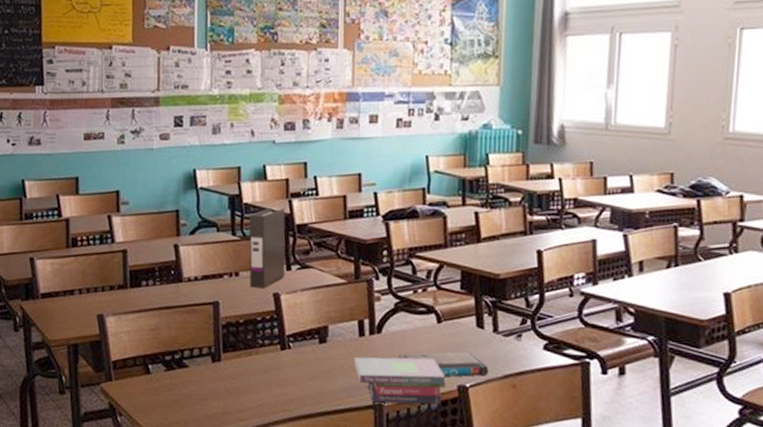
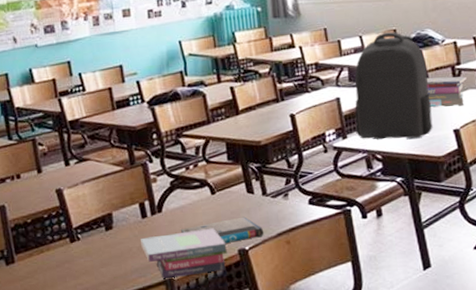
binder: present [249,207,286,288] -> none [22,107,65,188]
backpack: none [609,174,703,297] -> present [355,31,433,140]
books: none [699,231,749,267] -> present [426,76,467,107]

